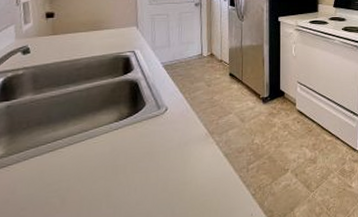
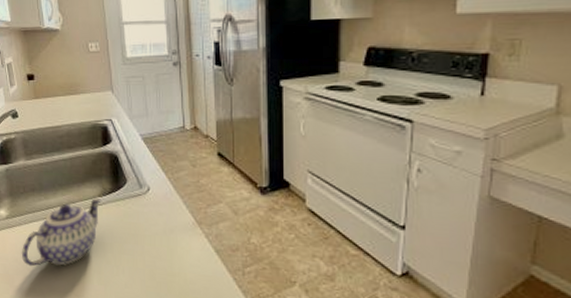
teapot: none [15,122,118,205] -> present [21,197,101,267]

